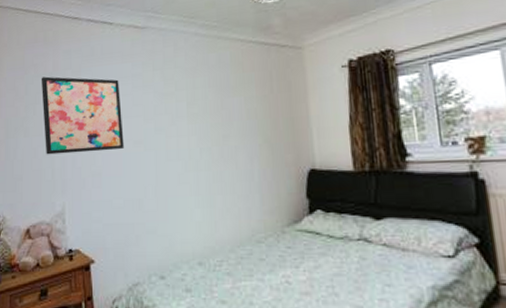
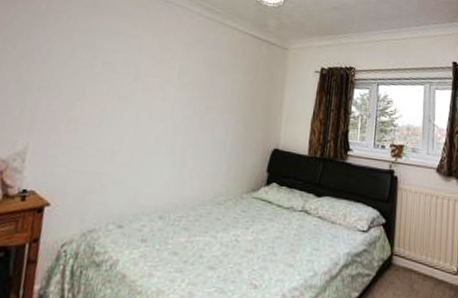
wall art: present [41,76,124,155] -> none [18,14,116,101]

